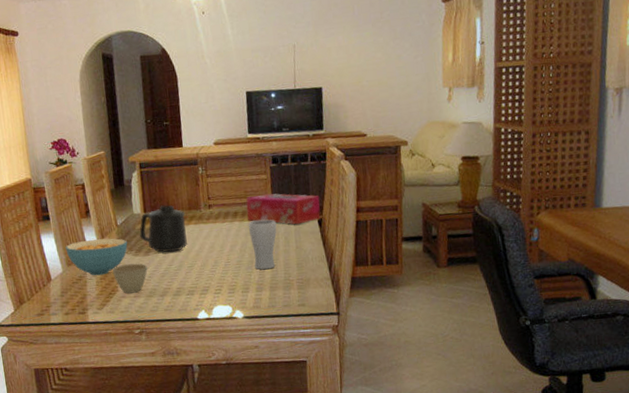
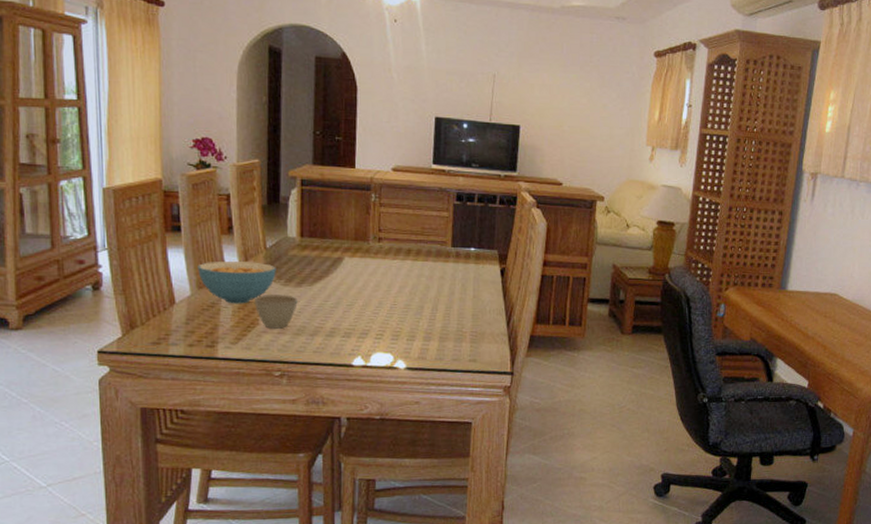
mug: present [139,205,187,253] -> none [292,231,351,287]
tissue box: present [246,193,321,225] -> none [421,233,505,272]
drinking glass: present [249,219,277,270] -> none [423,261,454,318]

